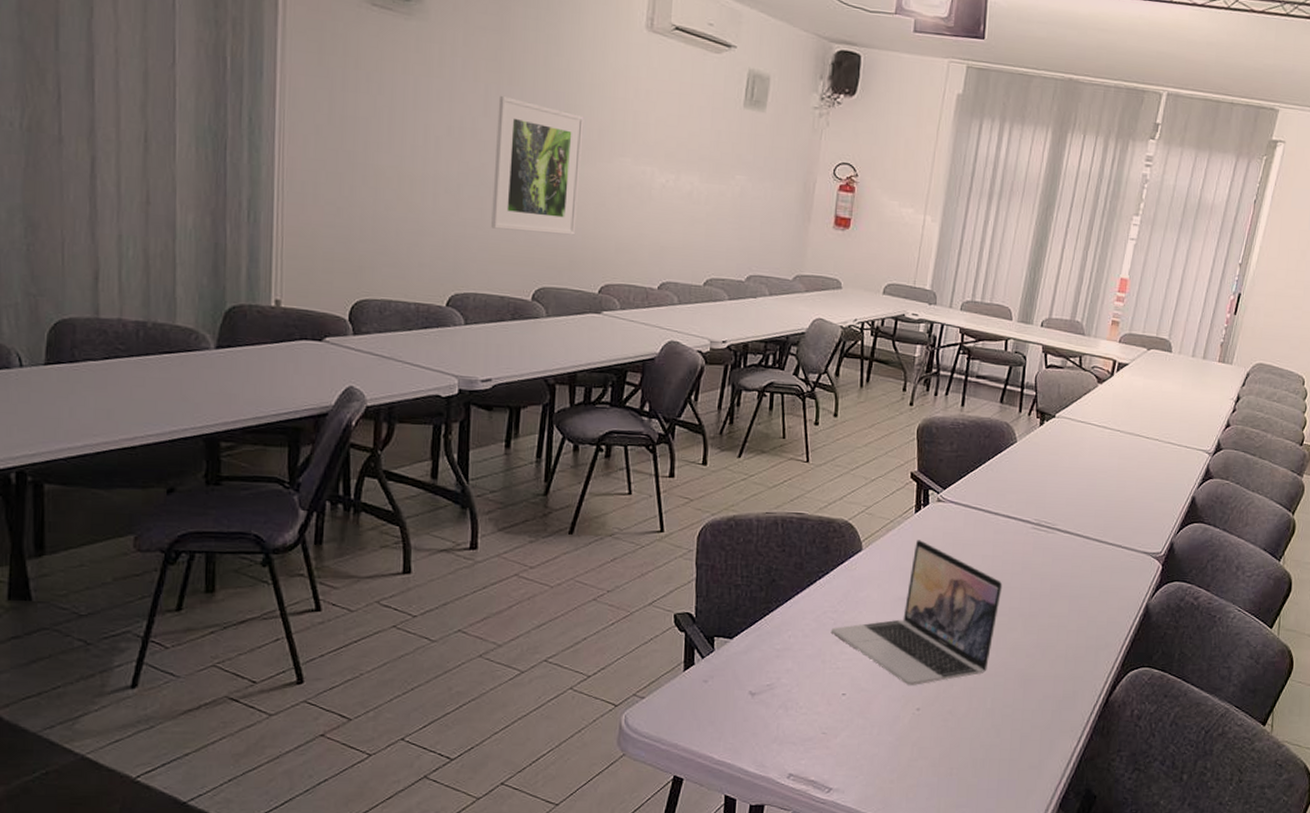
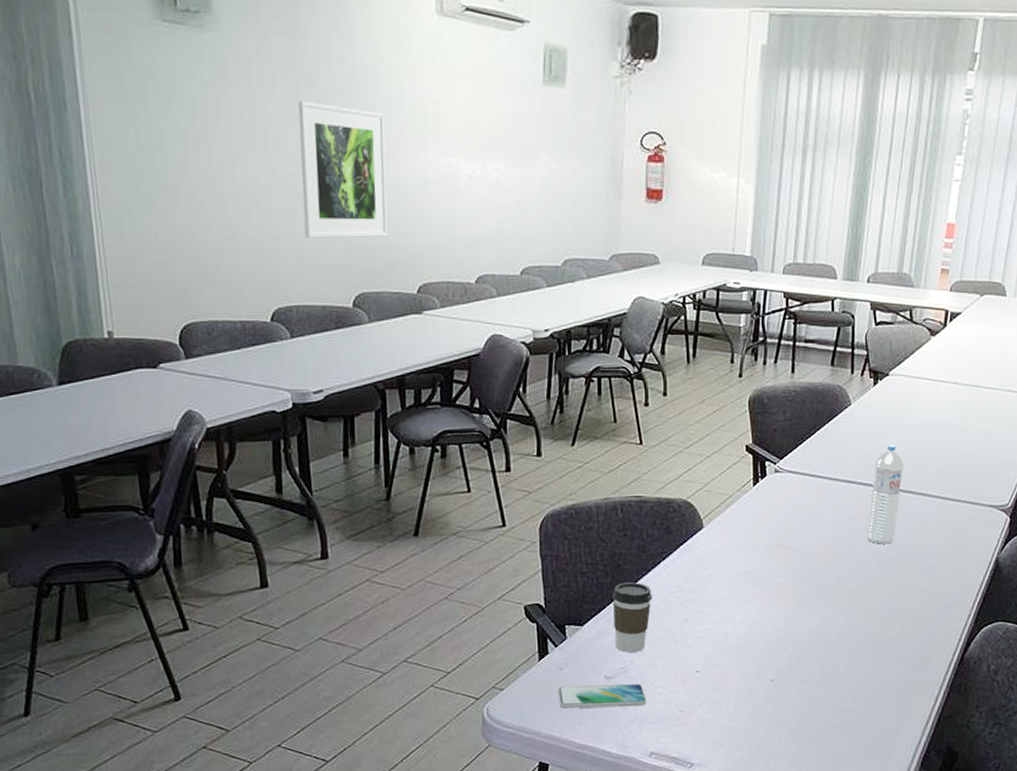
smartphone: none [700,699,790,726] -> present [558,683,647,709]
coffee cup: none [763,599,805,670] -> present [612,582,653,652]
laptop: present [831,540,1003,685] -> none [679,512,848,658]
water bottle: none [1022,485,1063,582] -> present [867,445,903,544]

